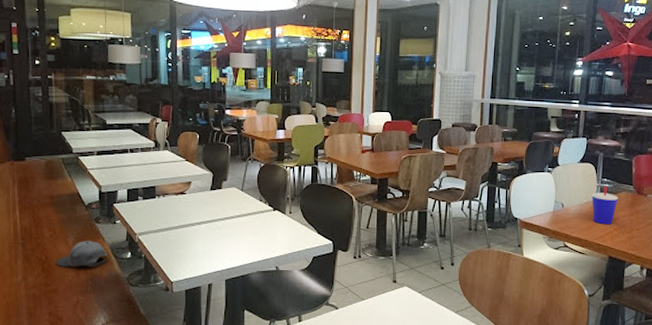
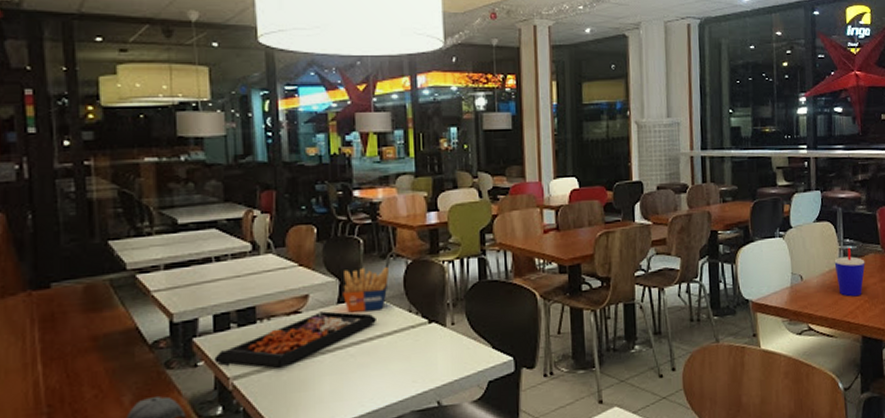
food tray: none [127,194,237,232] -> present [214,311,376,370]
french fries: none [214,166,247,198] -> present [342,267,389,313]

